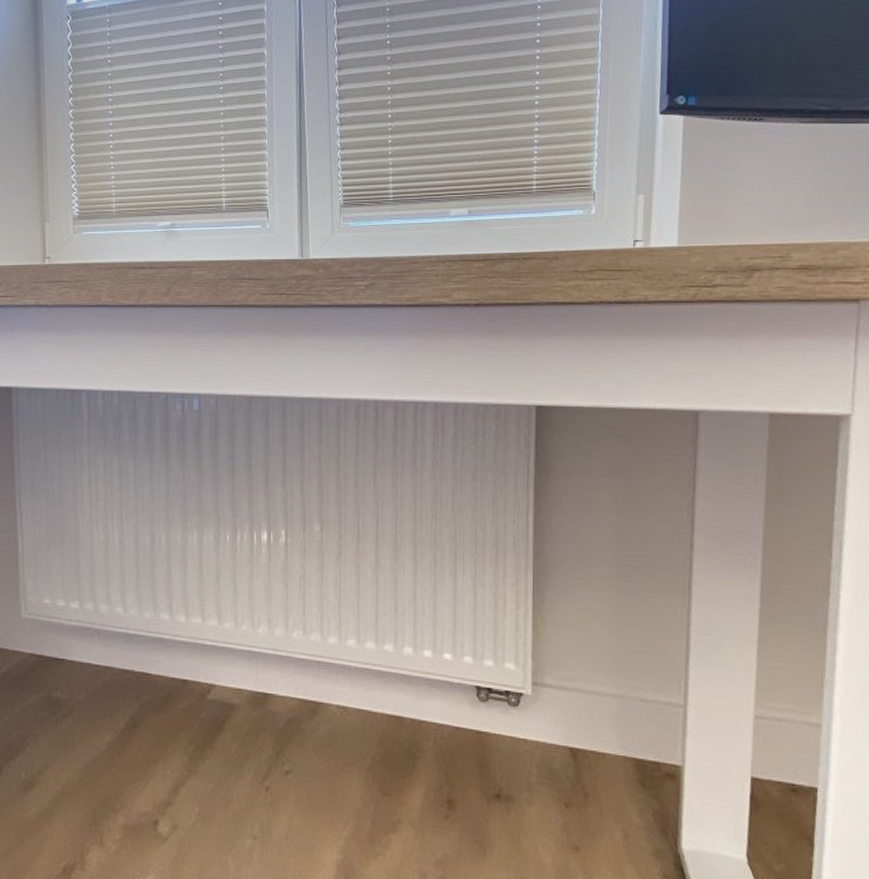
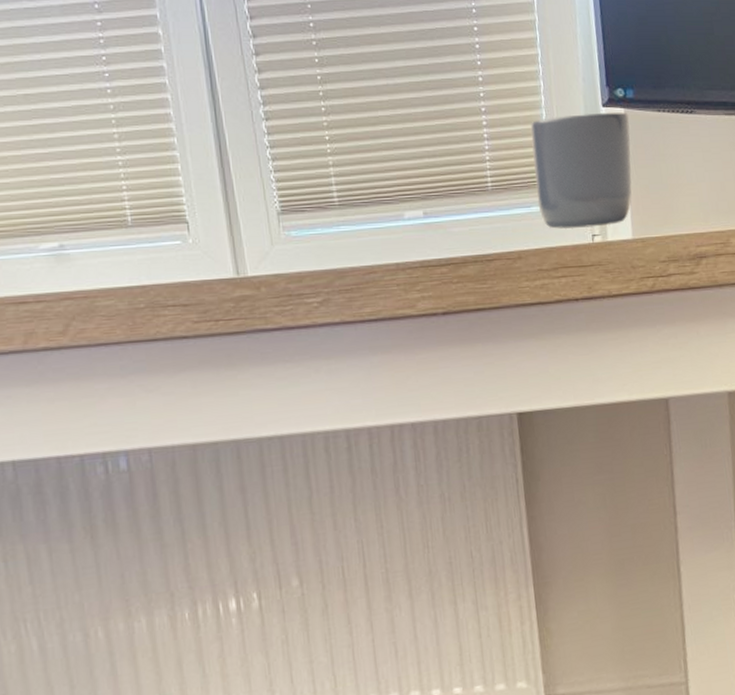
mug: none [580,119,688,234] -> present [530,112,632,230]

